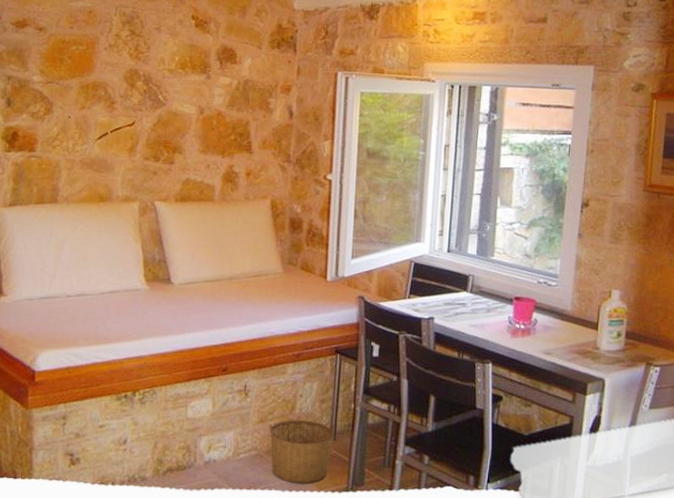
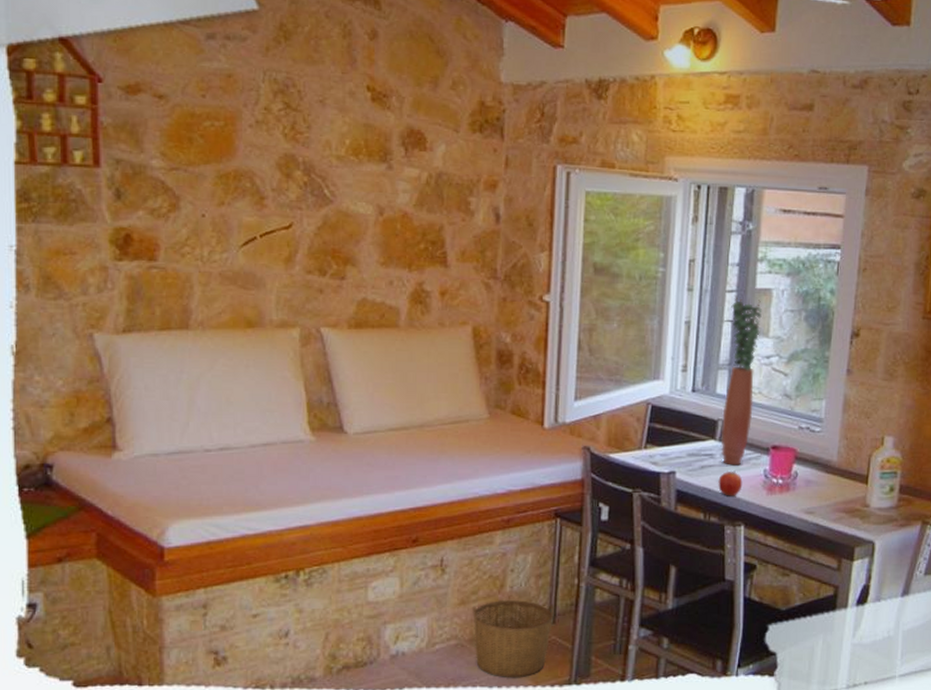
fruit: none [470,317,490,339] -> present [718,470,743,496]
vase: none [471,172,505,313] -> present [720,294,762,466]

